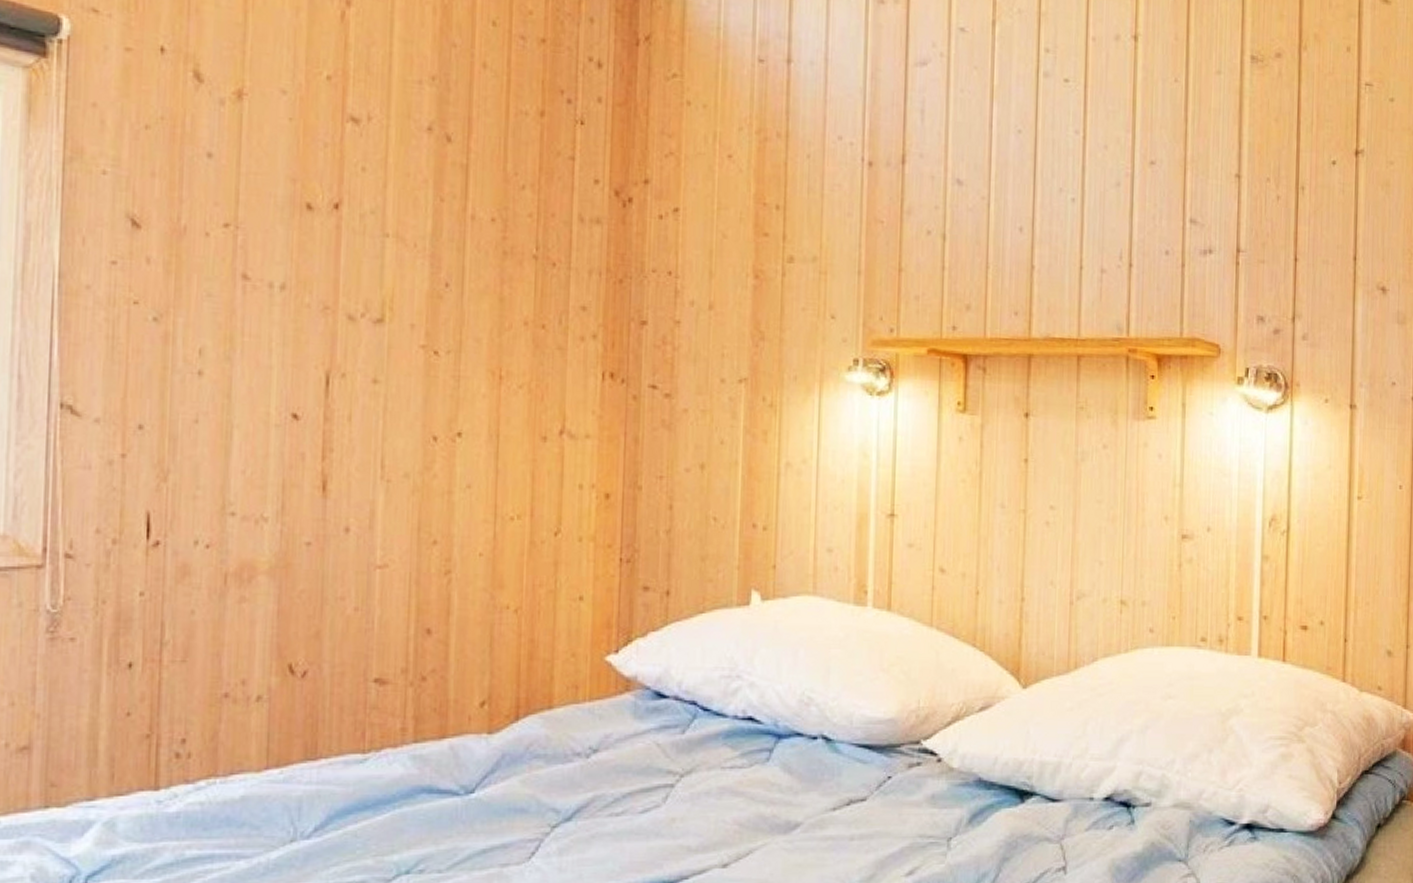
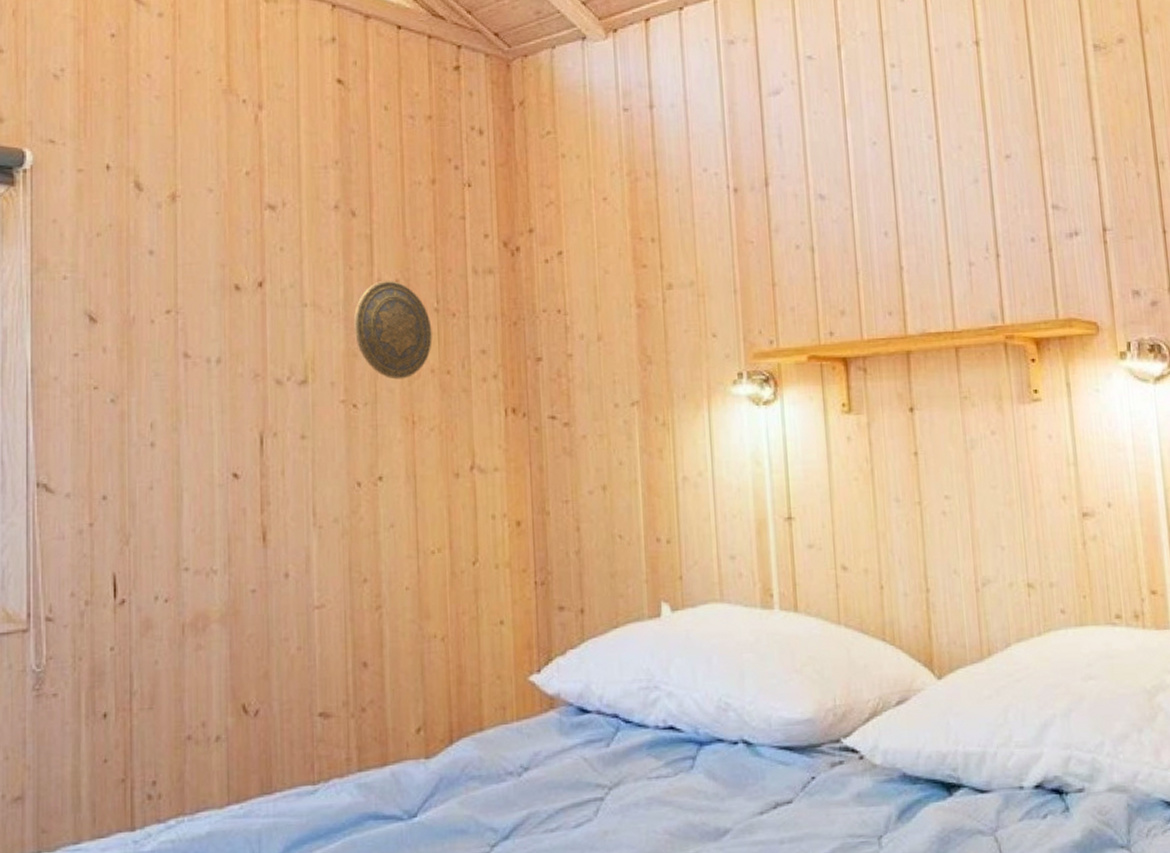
decorative plate: none [440,218,529,329] -> present [353,281,432,380]

